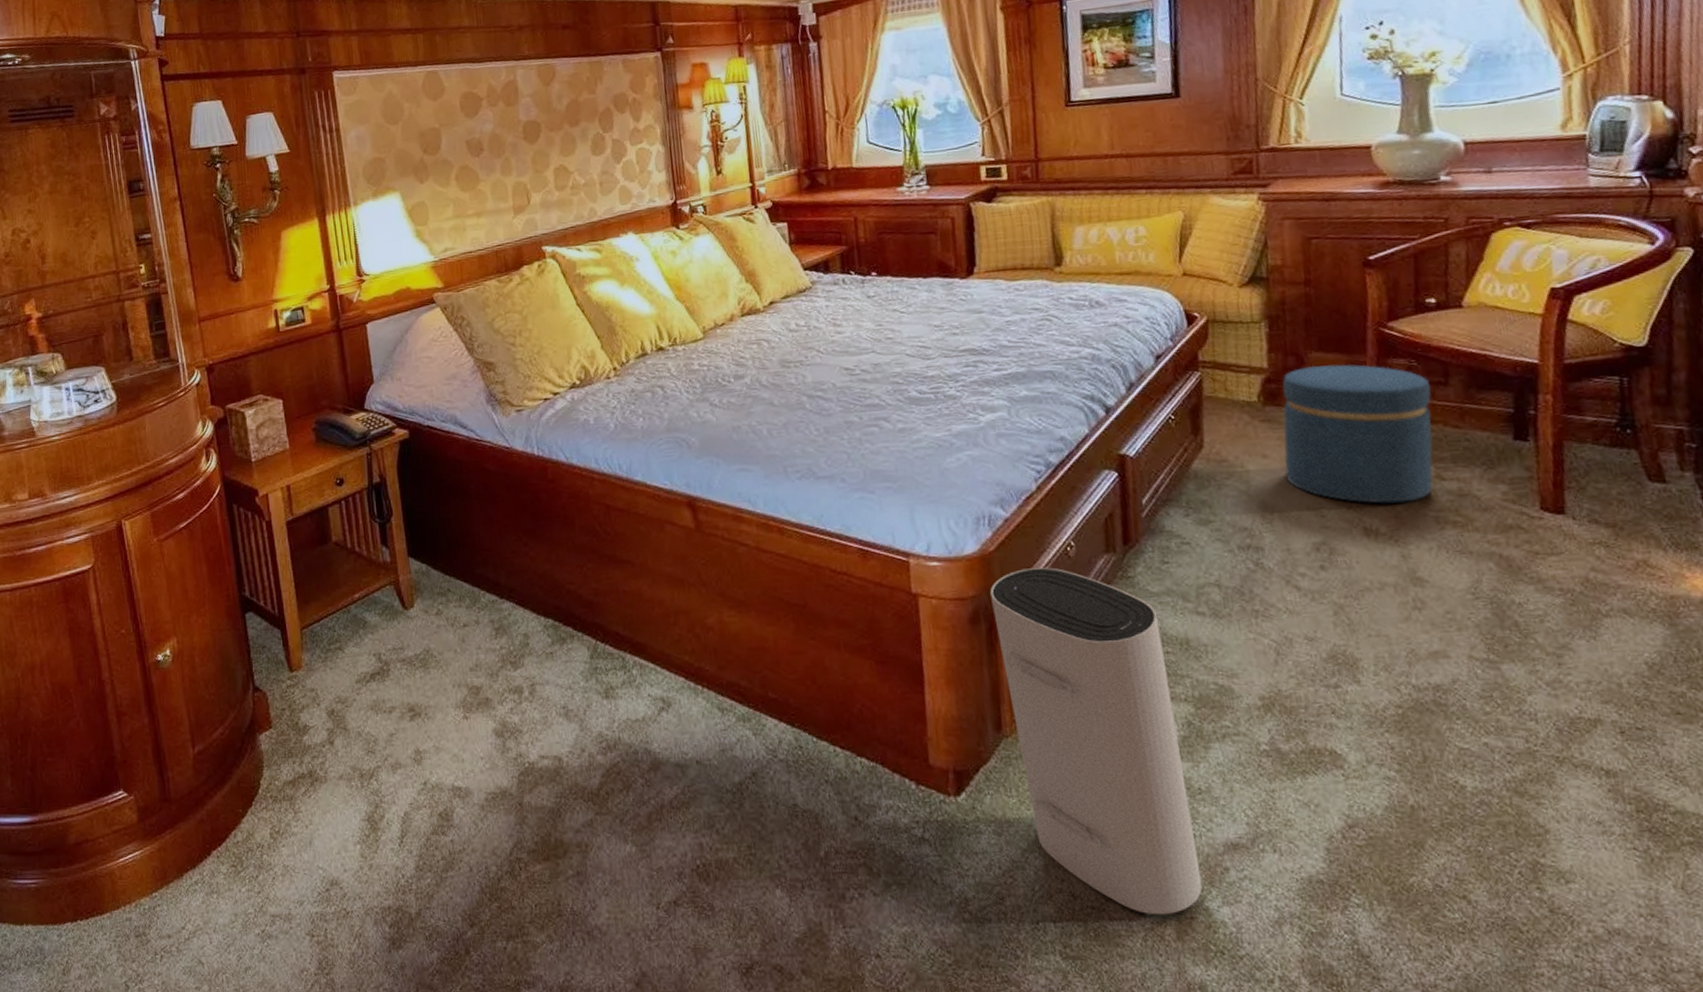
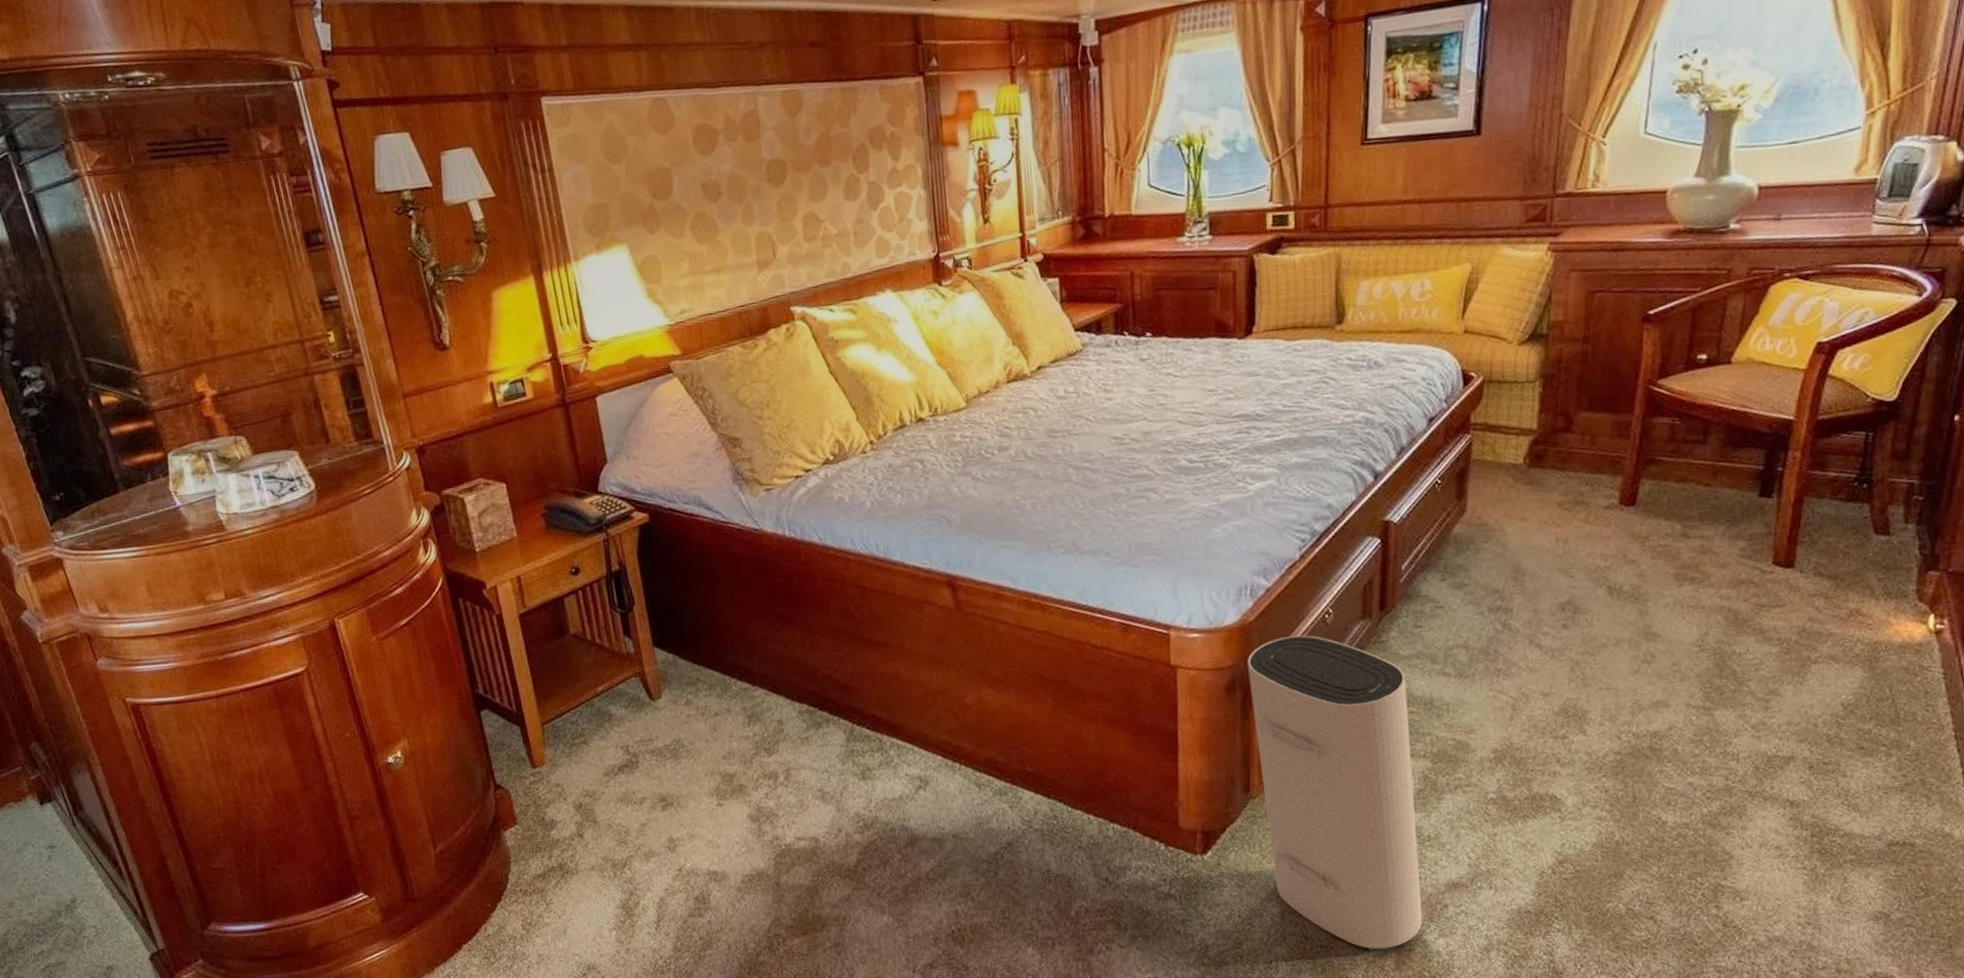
ottoman: present [1282,364,1433,504] -> none [1541,423,1690,563]

